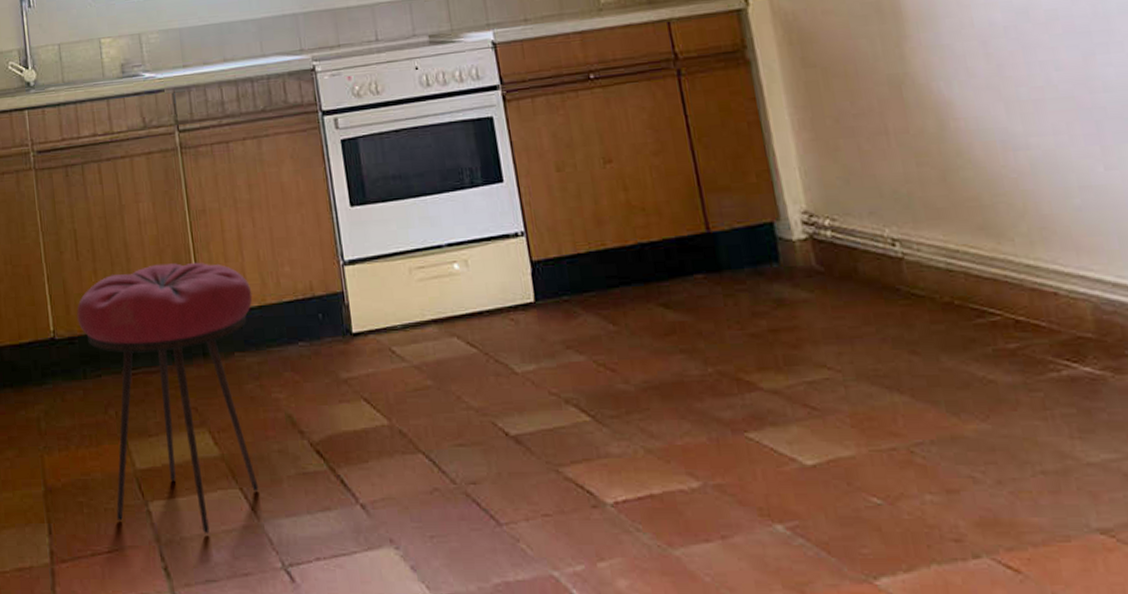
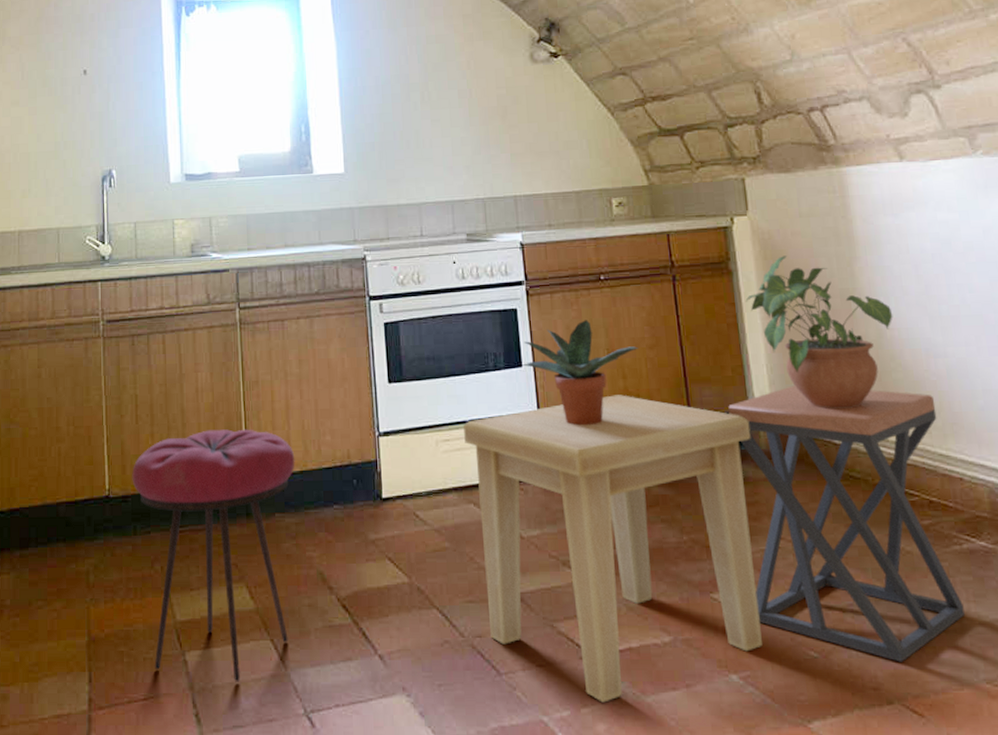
side table: none [440,209,812,556] -> present [464,395,762,703]
potted plant: none [503,126,640,247] -> present [522,320,638,426]
stool: none [754,190,1068,510] -> present [728,385,965,662]
potted plant: none [768,39,957,216] -> present [745,255,893,409]

